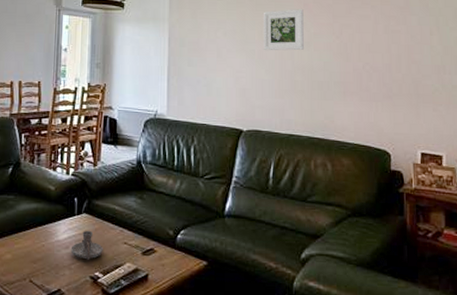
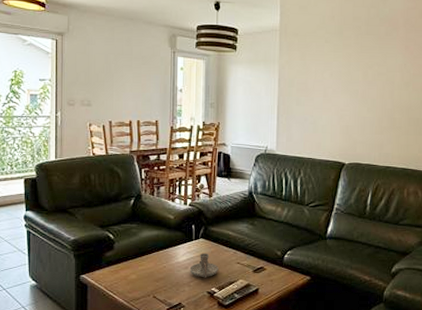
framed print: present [263,9,304,51] -> none [366,51,405,91]

